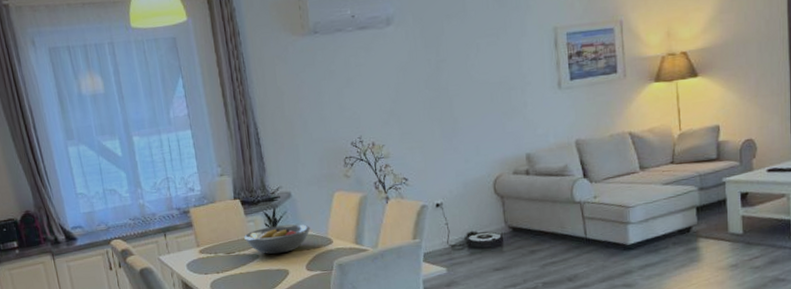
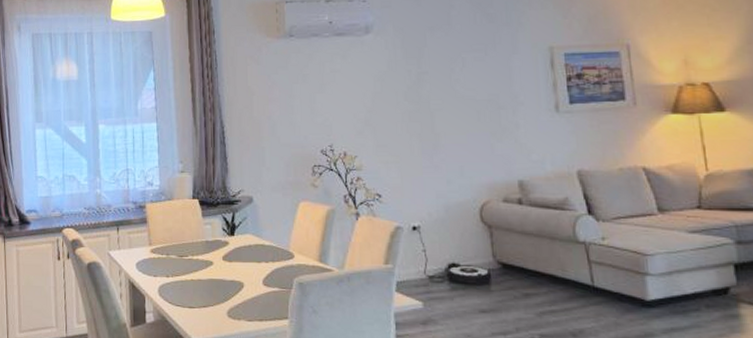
fruit bowl: present [244,224,310,255] -> none [199,232,271,264]

